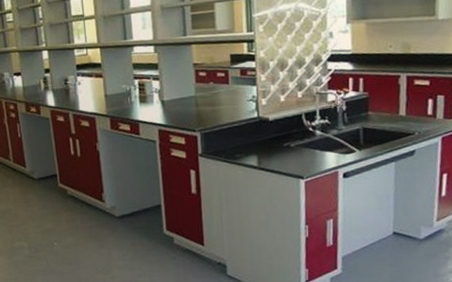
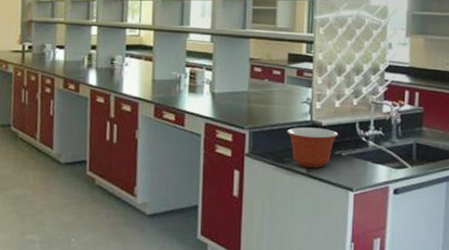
mixing bowl: none [236,123,286,161] -> present [287,127,339,167]

